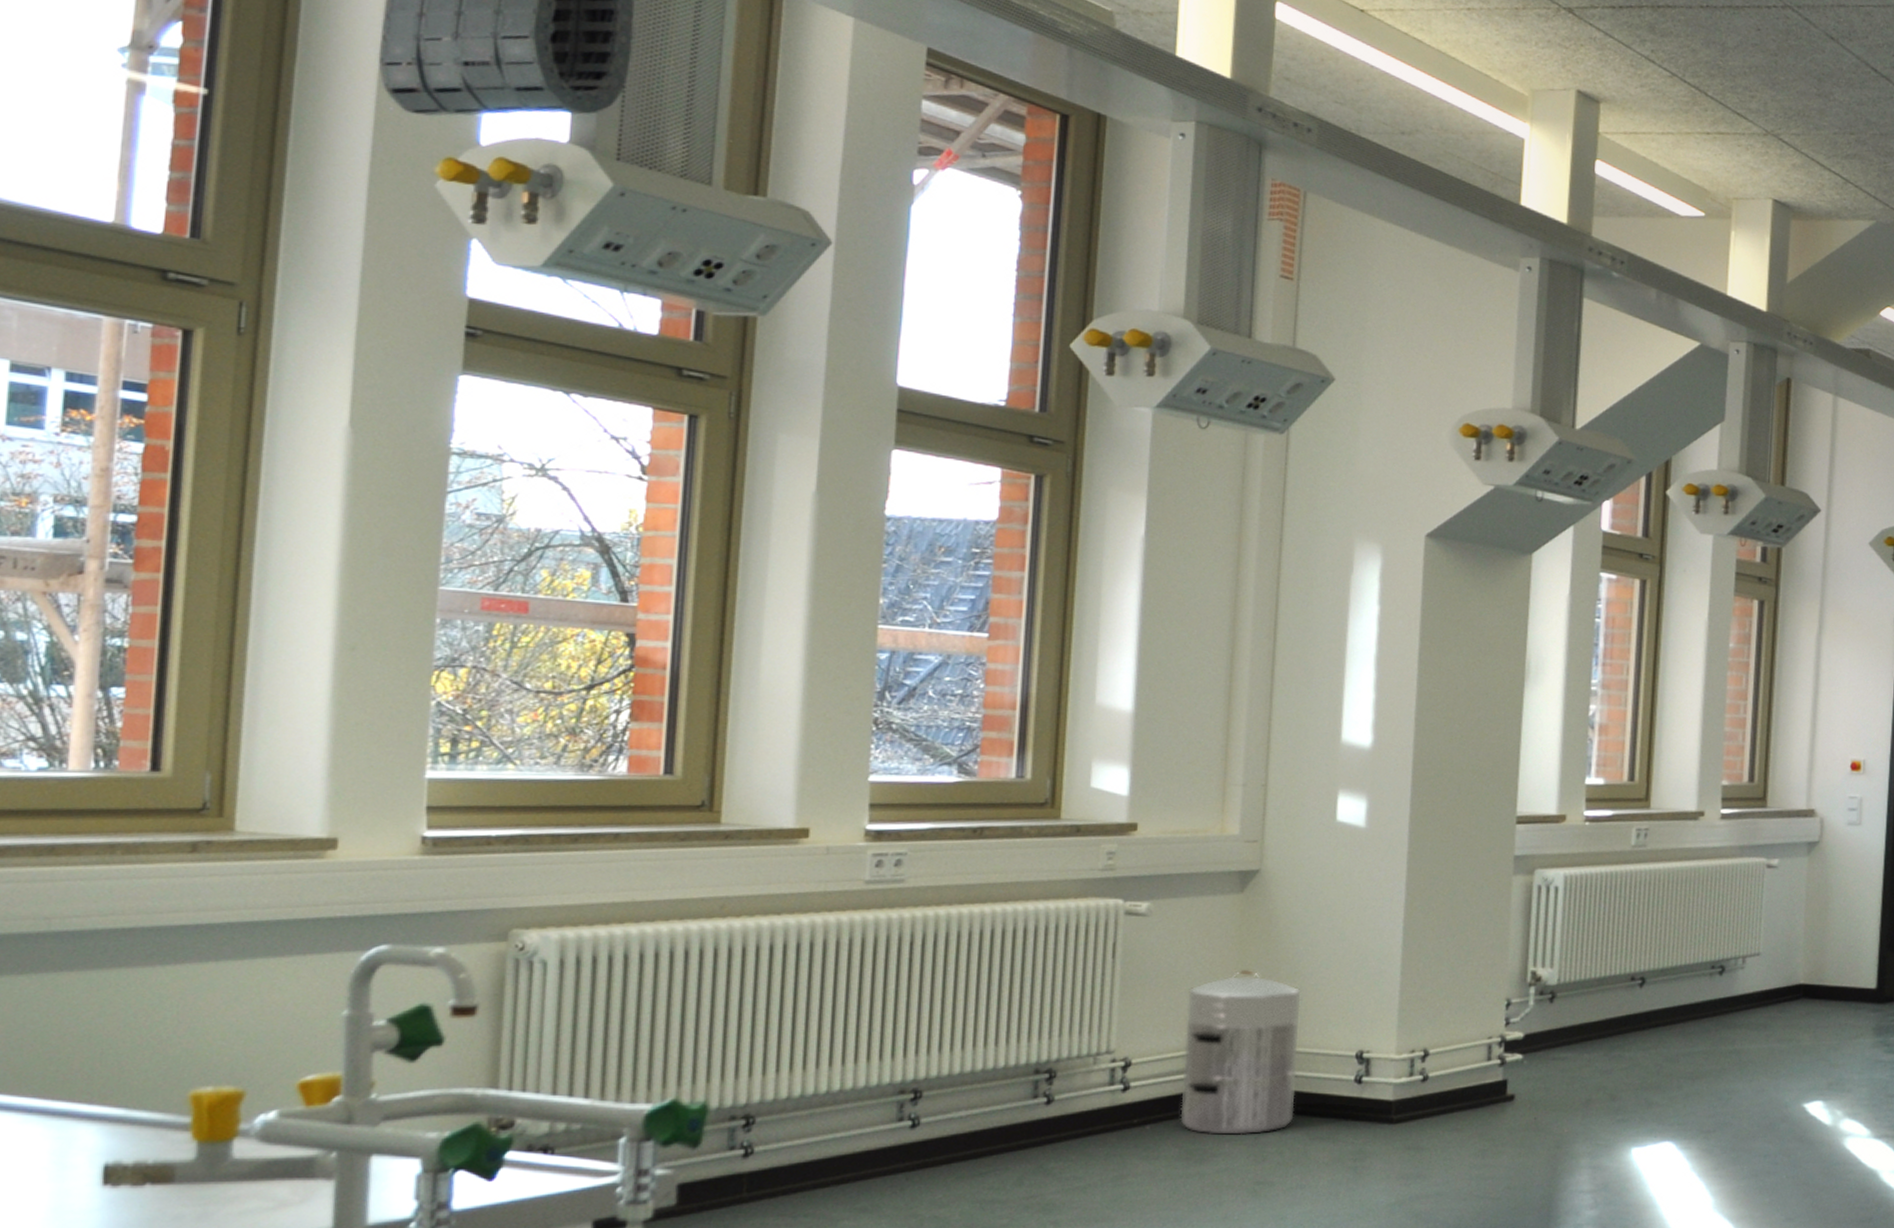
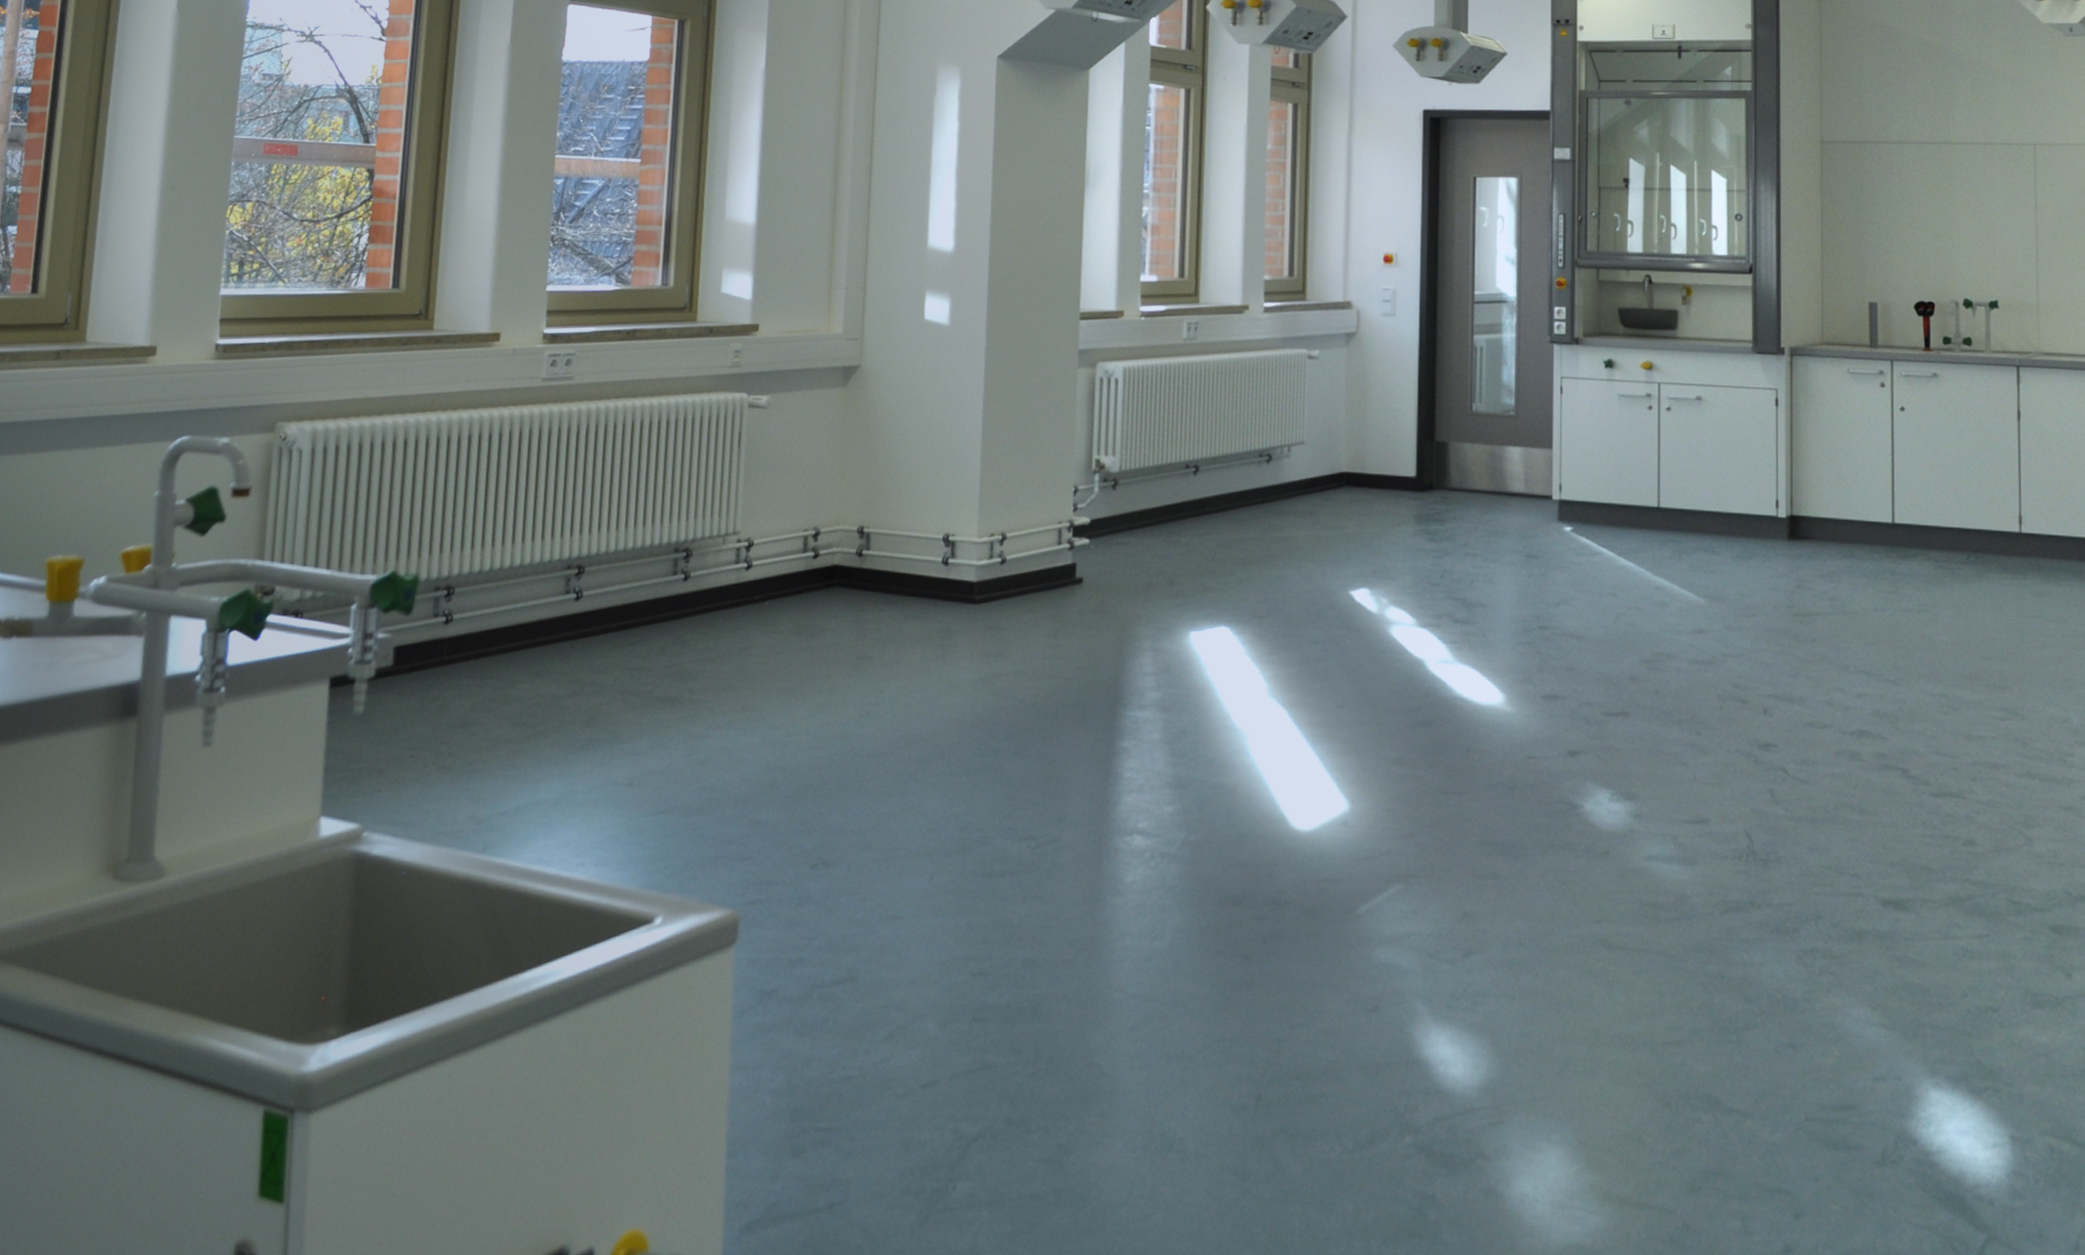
waste bin: present [1180,970,1301,1135] -> none [794,458,896,612]

